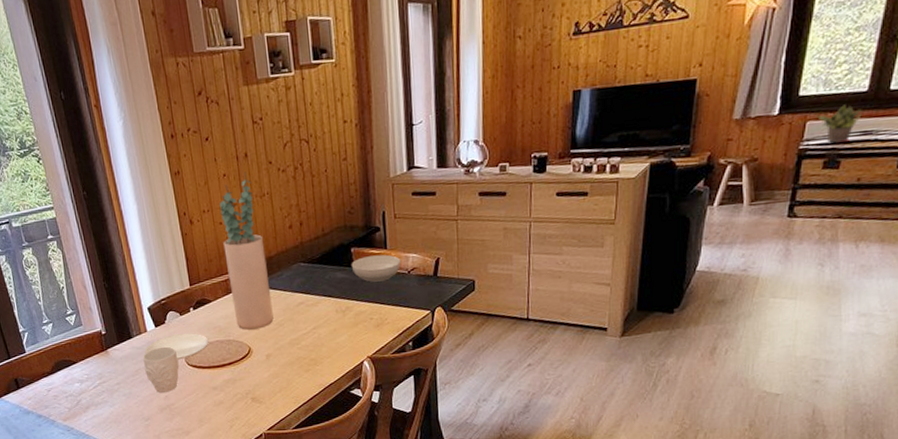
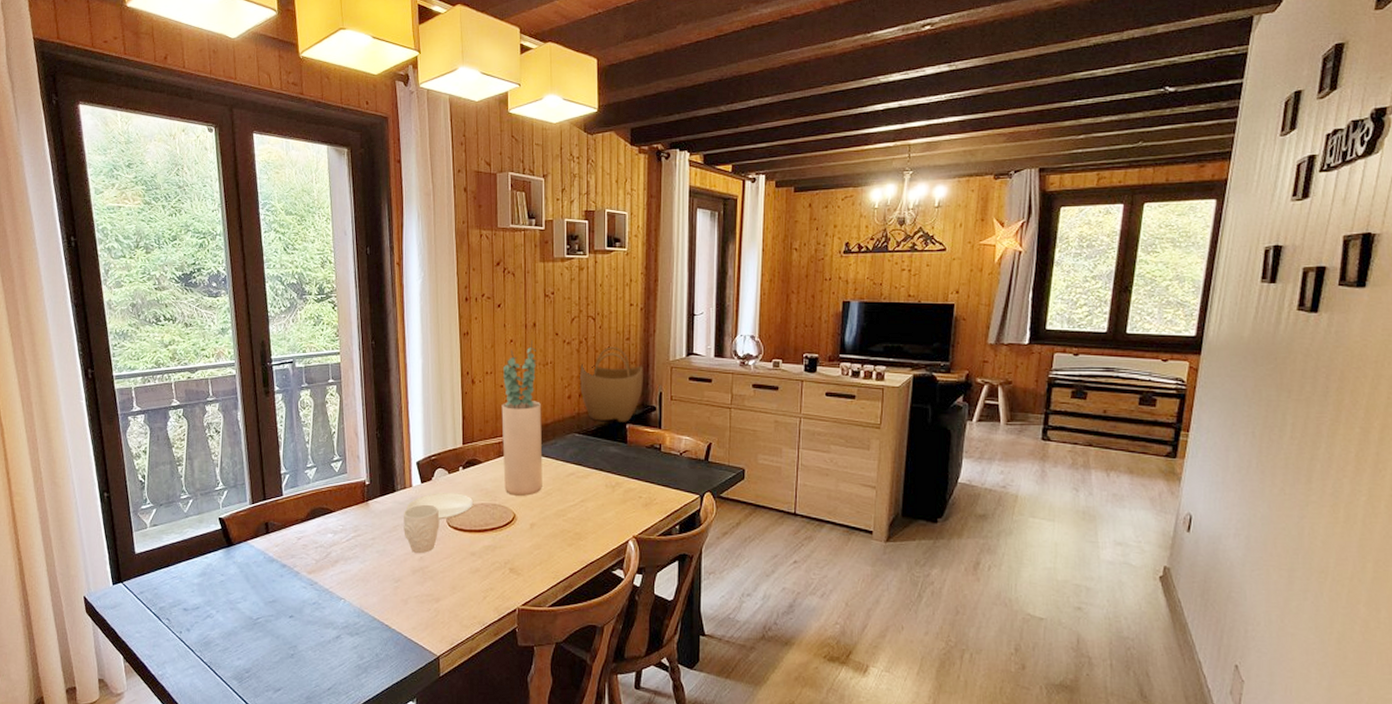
woven basket: none [299,168,365,249] -> present [580,346,643,422]
bowl: present [351,254,401,282] -> none [625,434,674,460]
potted plant: present [815,104,864,143] -> none [1062,342,1105,376]

